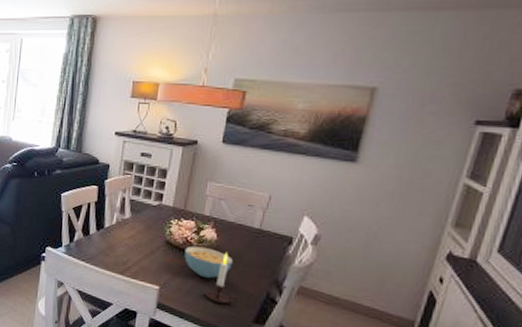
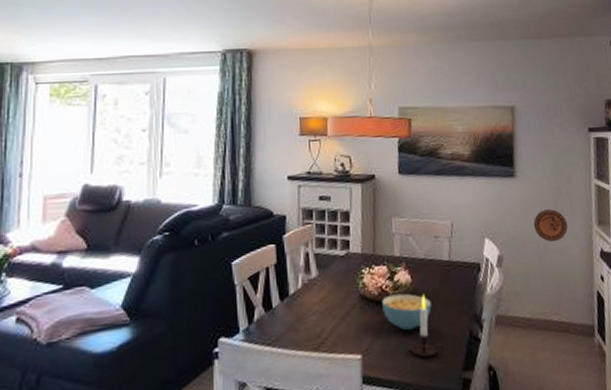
decorative plate: none [366,200,412,234] -> present [533,209,568,242]

